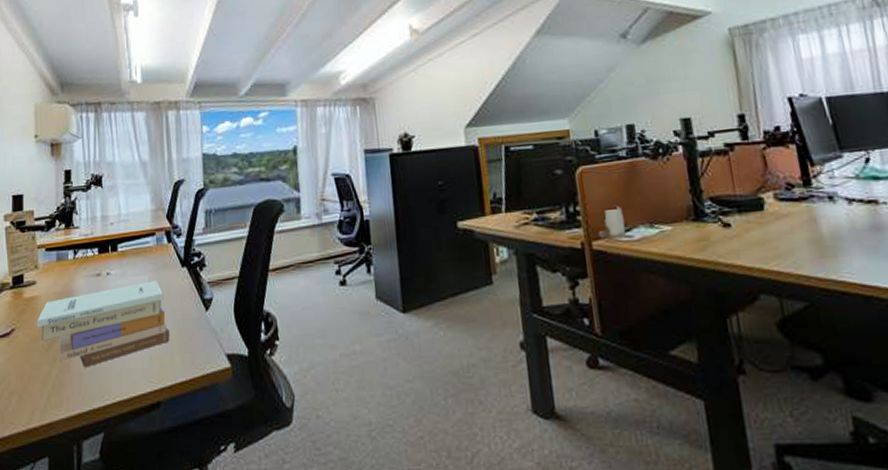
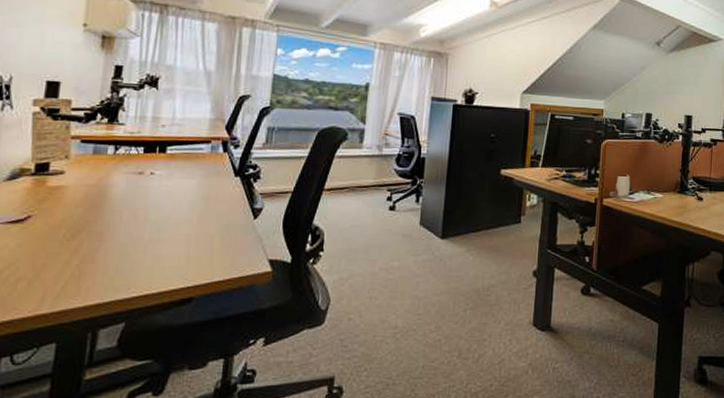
books: present [36,280,170,368] -> none [59,185,212,260]

